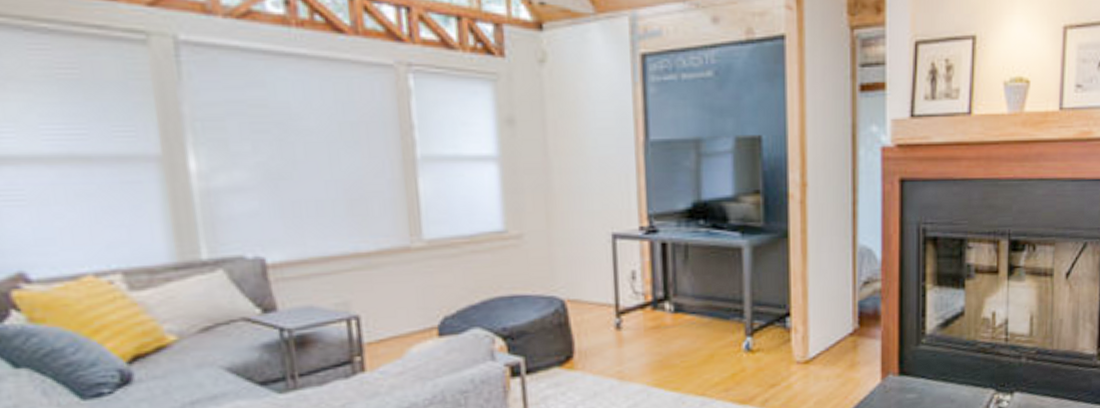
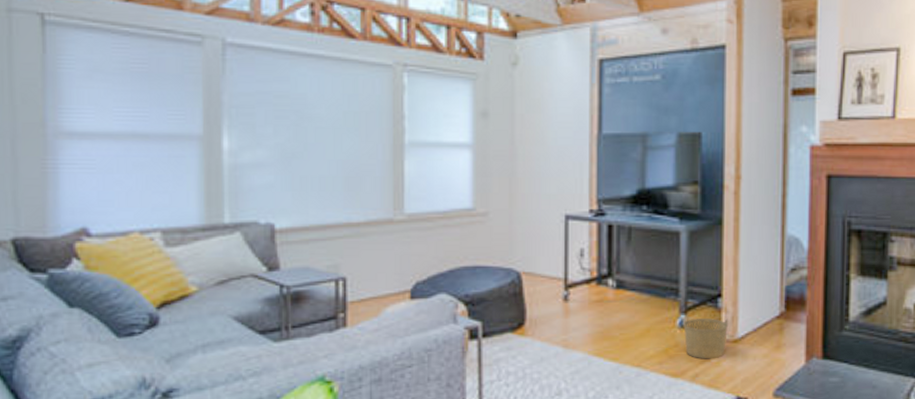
basket: none [750,338,799,384] -> present [683,318,729,359]

